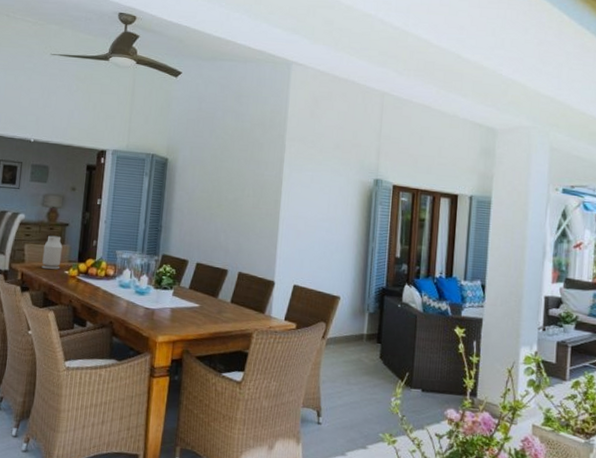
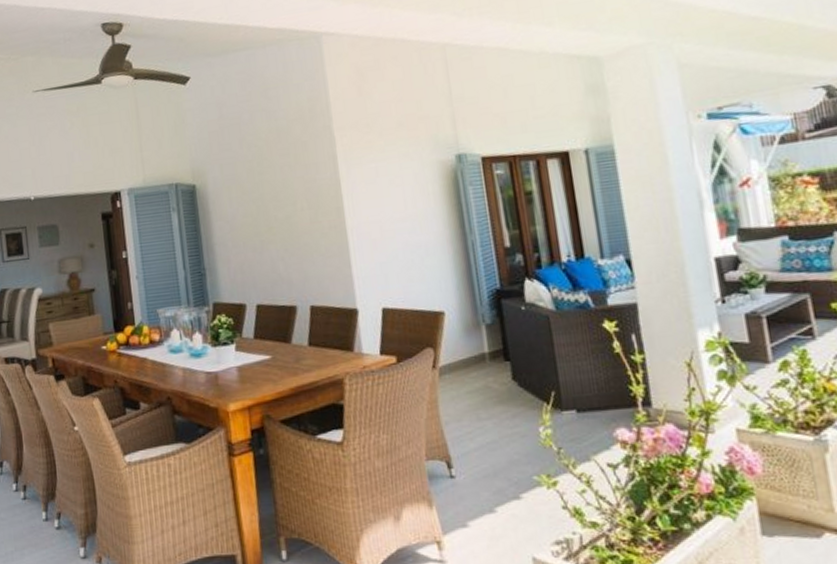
water jug: present [41,235,63,270] -> none [71,306,96,349]

